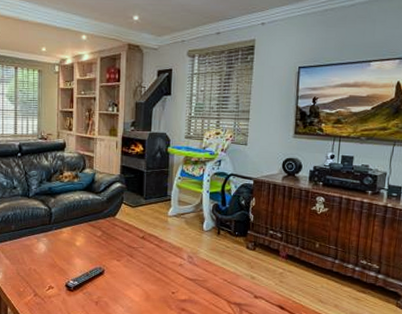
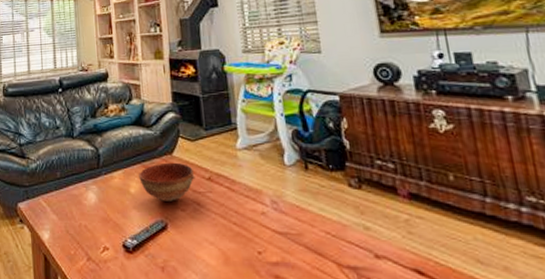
bowl: none [85,223,132,253] -> present [139,162,195,201]

